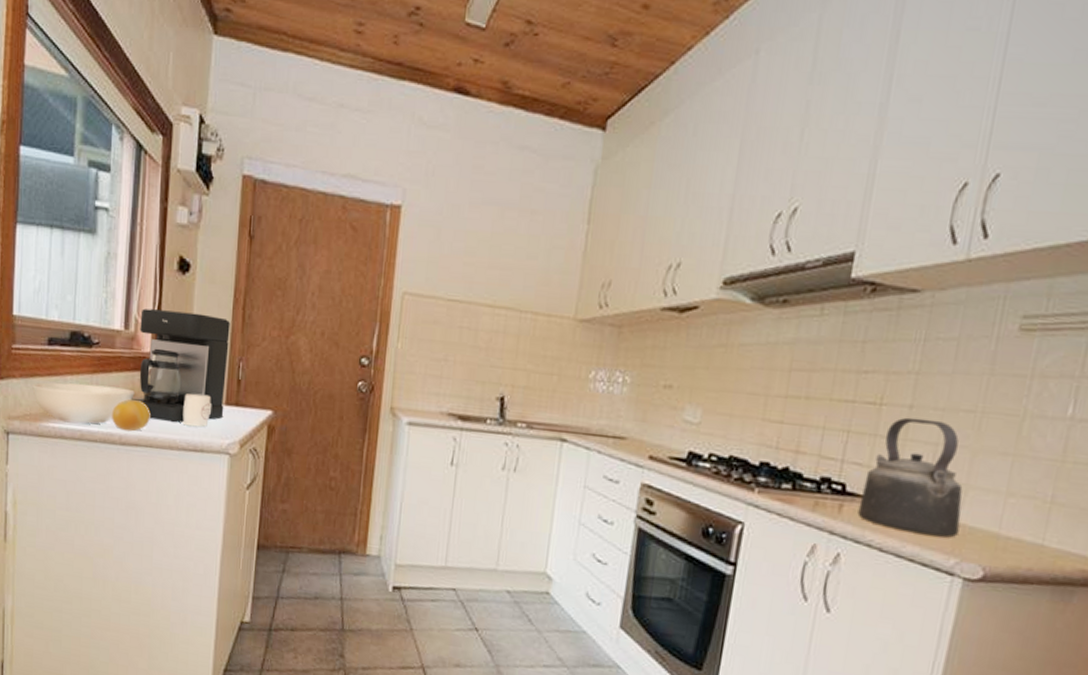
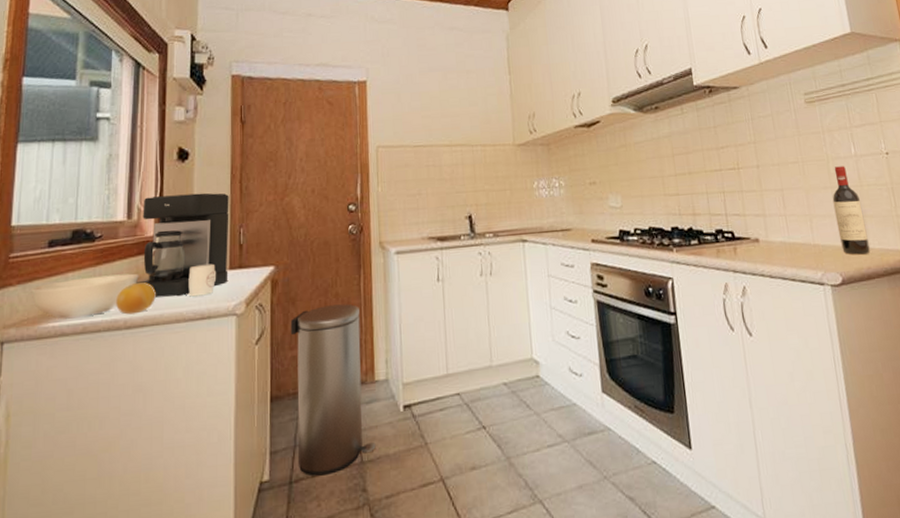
pedal bin: none [278,464,359,633] -> present [290,304,376,476]
kettle: present [857,417,963,538] -> none [745,173,817,259]
wine bottle: none [998,428,1055,552] -> present [832,166,870,255]

